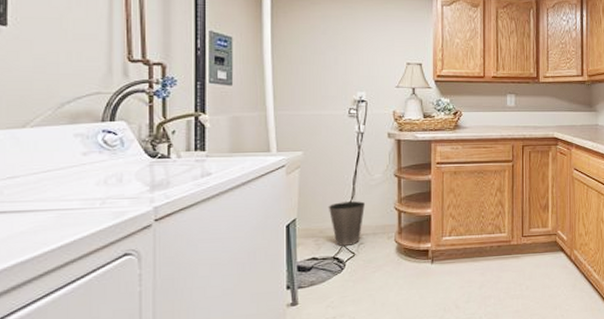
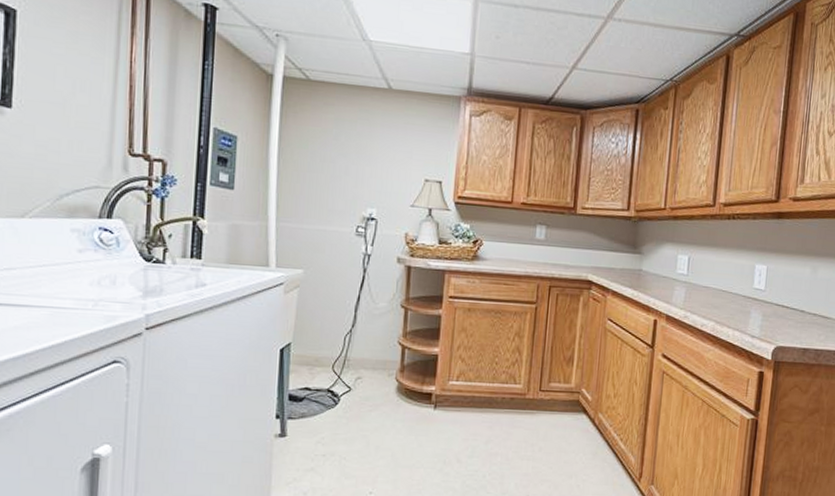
waste basket: present [328,201,366,246] -> none [326,329,367,379]

